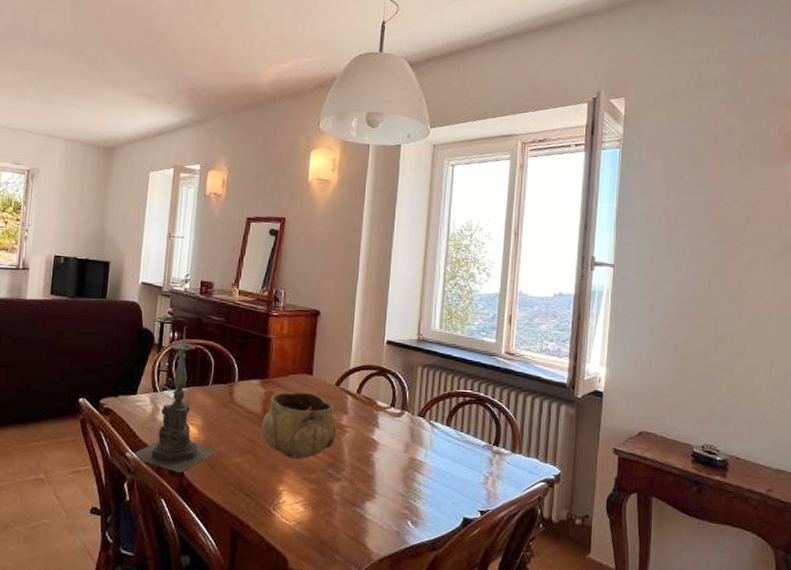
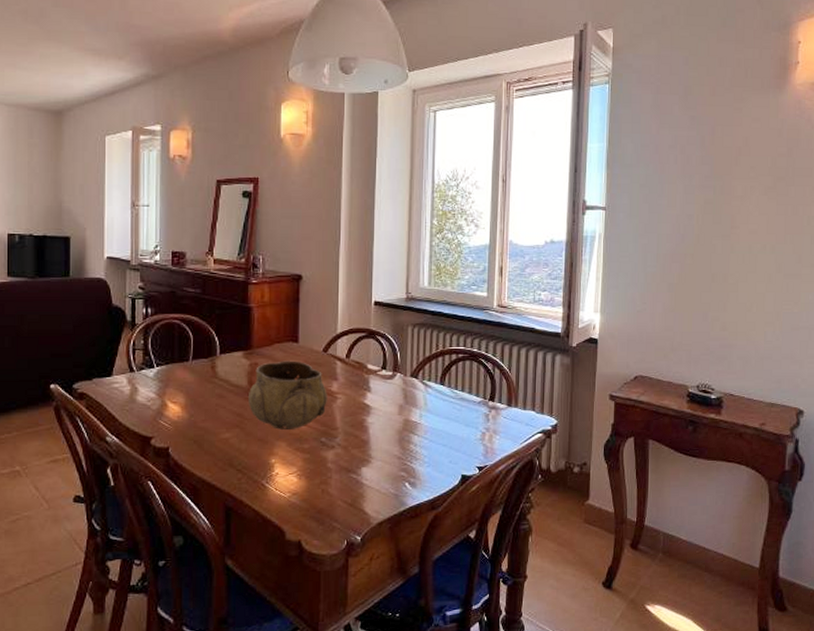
candle holder: present [132,326,217,473] -> none [113,301,203,453]

